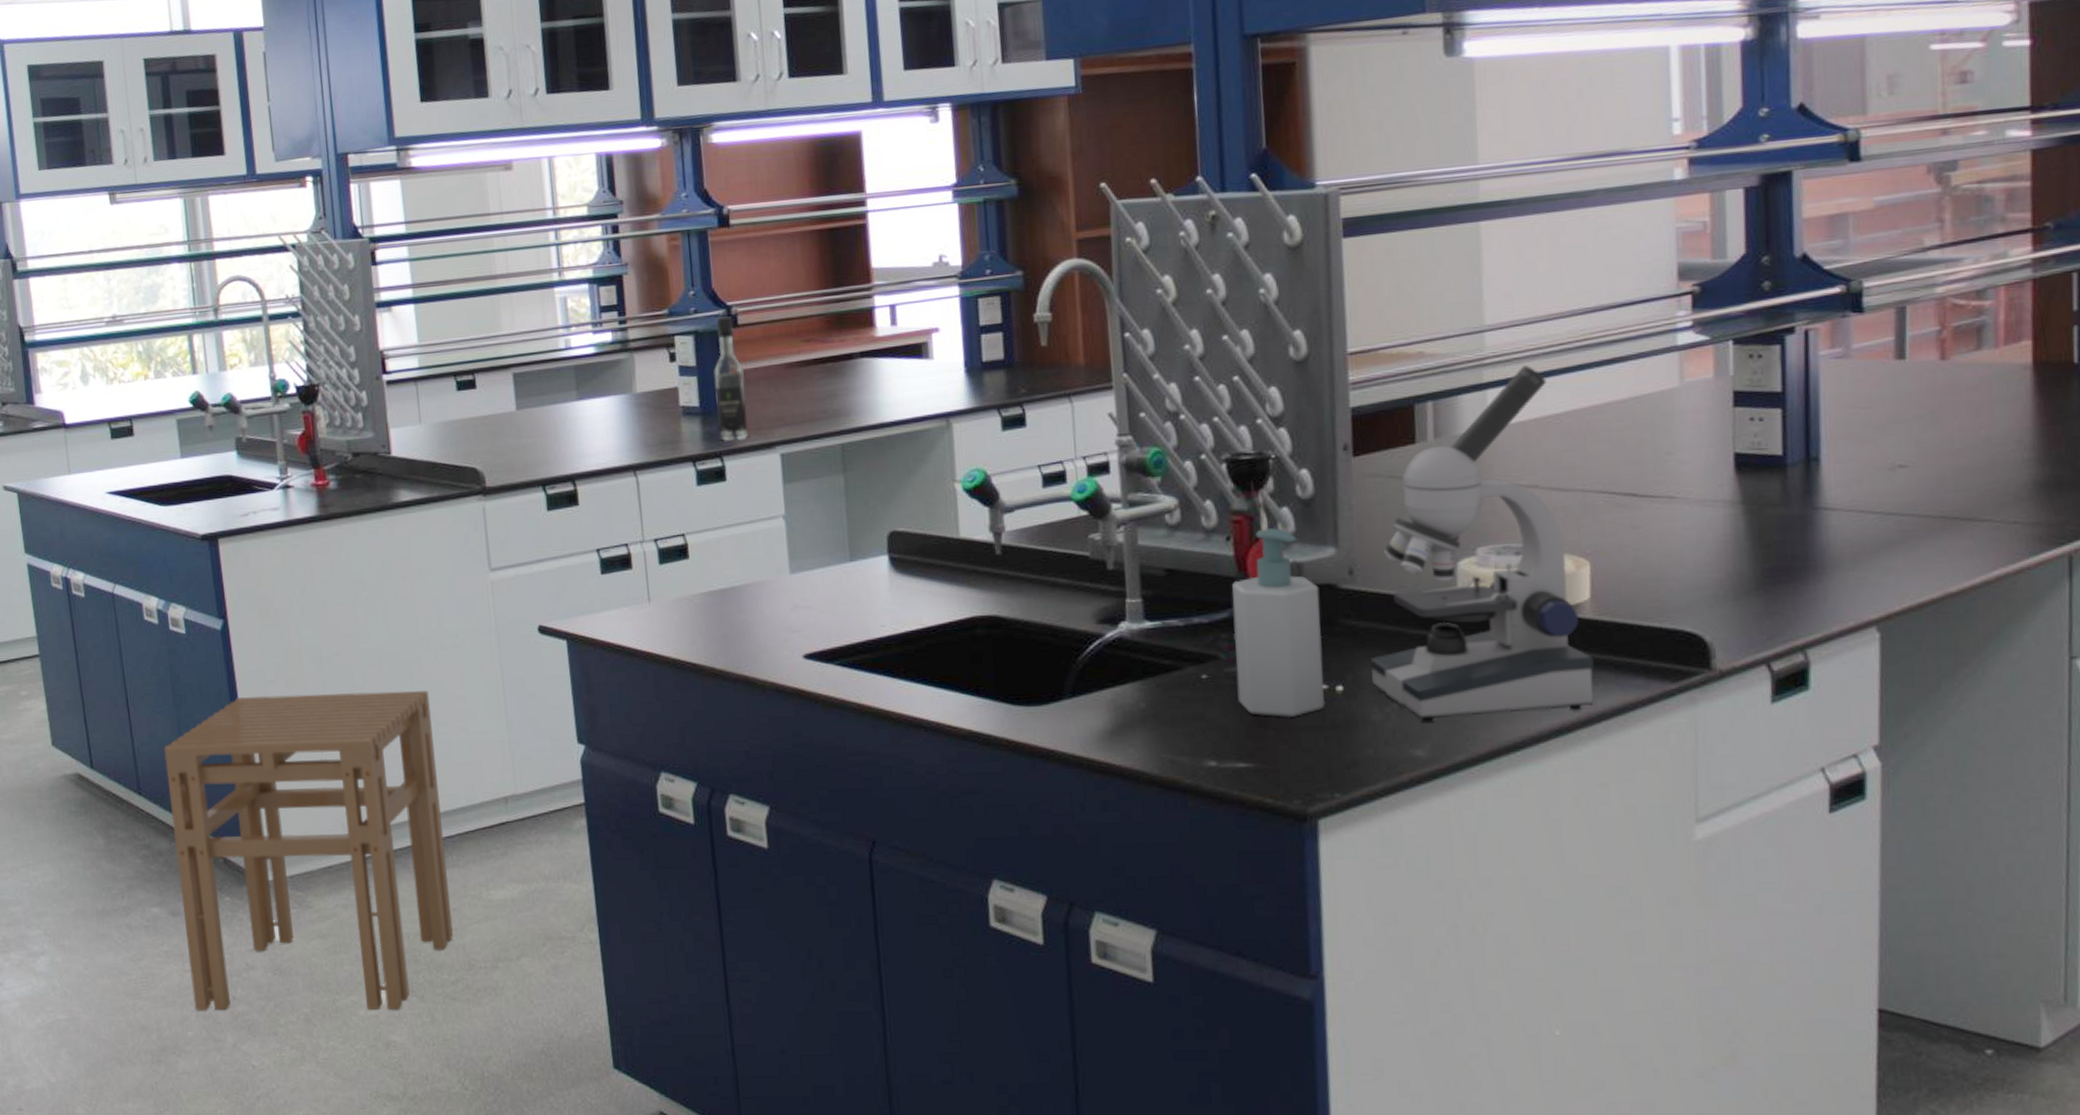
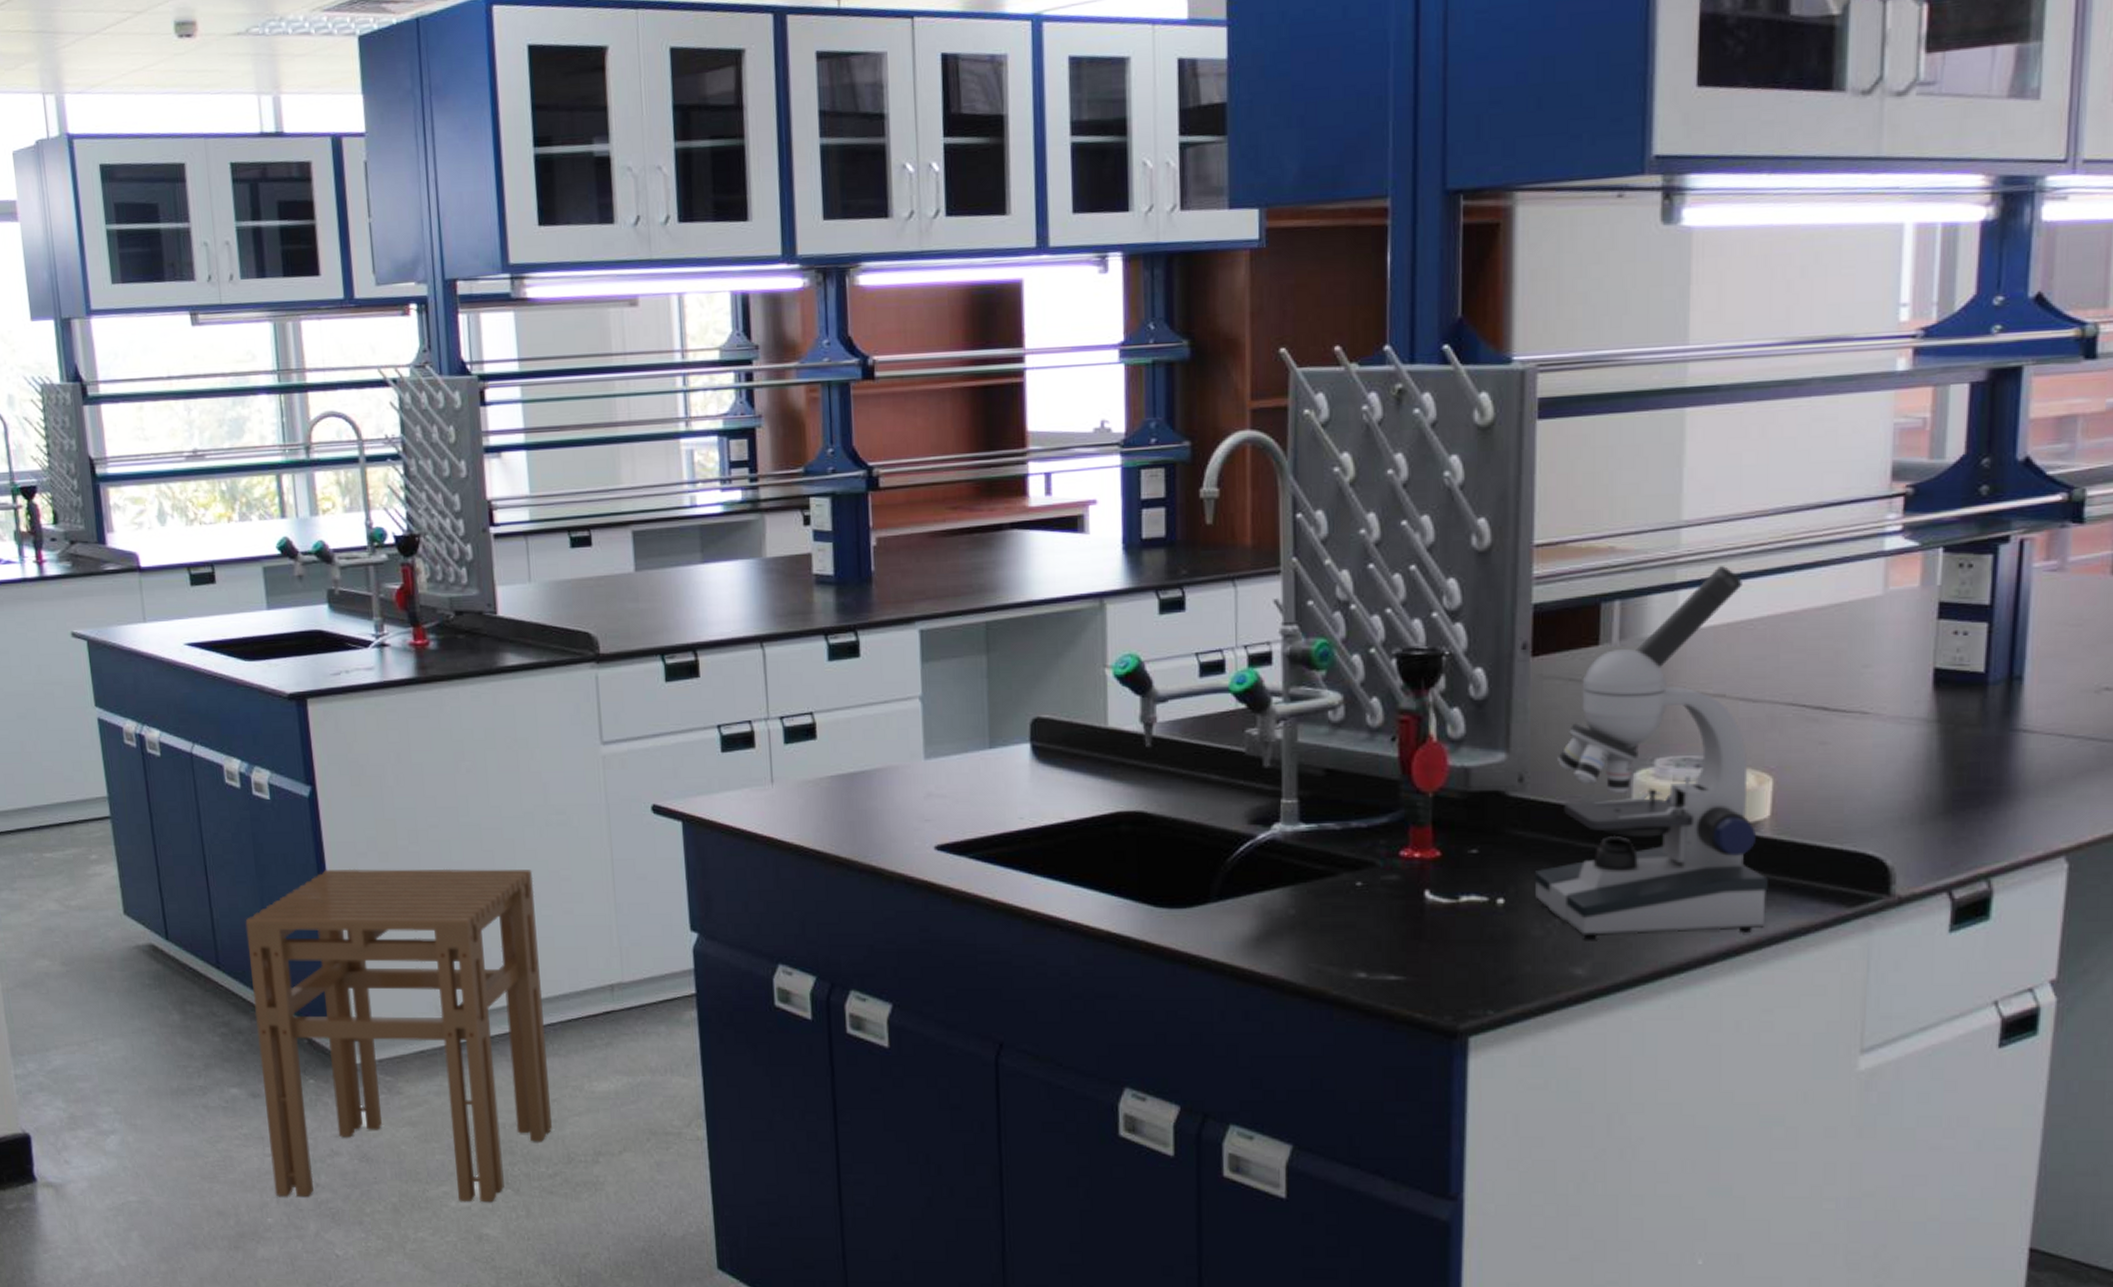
bottle: present [714,316,748,442] -> none [851,478,886,615]
soap bottle: present [1232,528,1326,717] -> none [1392,730,1486,929]

